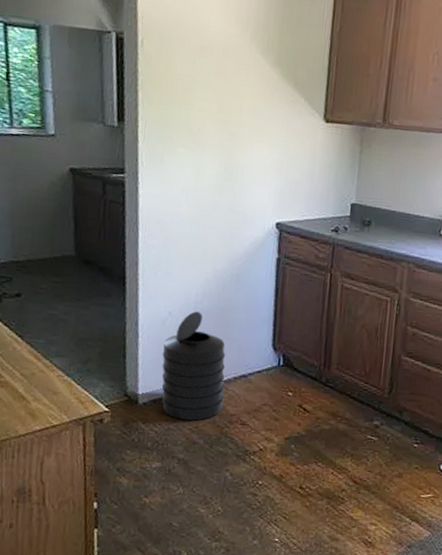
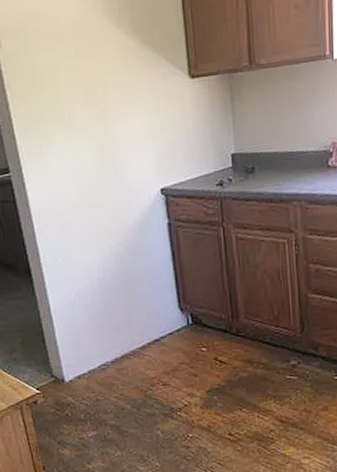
trash can: present [161,311,226,421] -> none [76,288,143,390]

